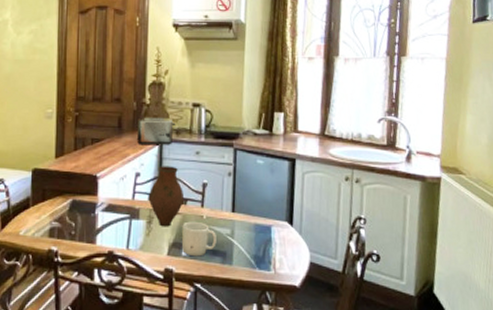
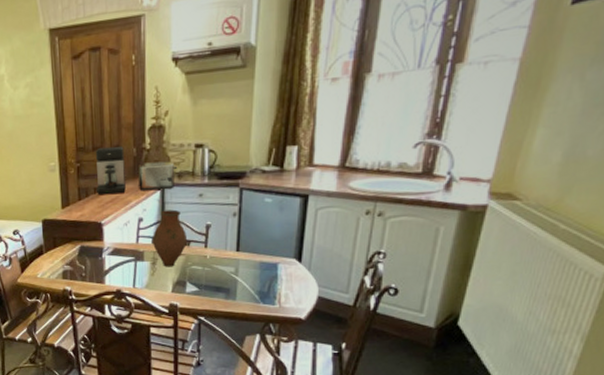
coffee maker: none [94,98,124,147] -> present [95,145,126,195]
mug: present [182,221,217,257] -> none [186,261,220,293]

